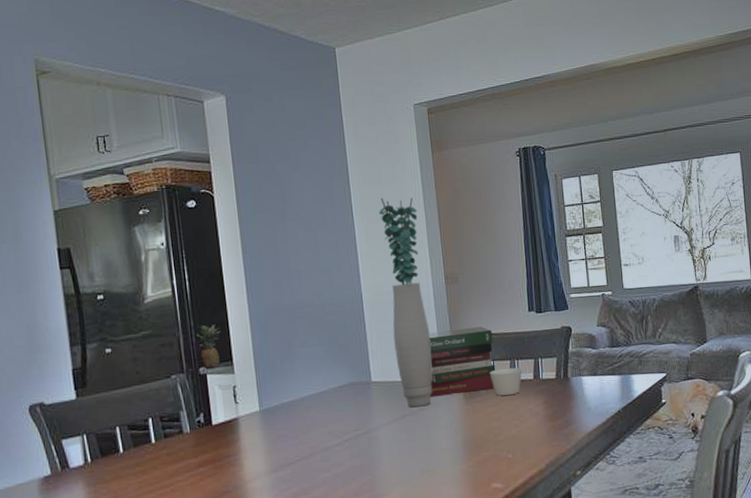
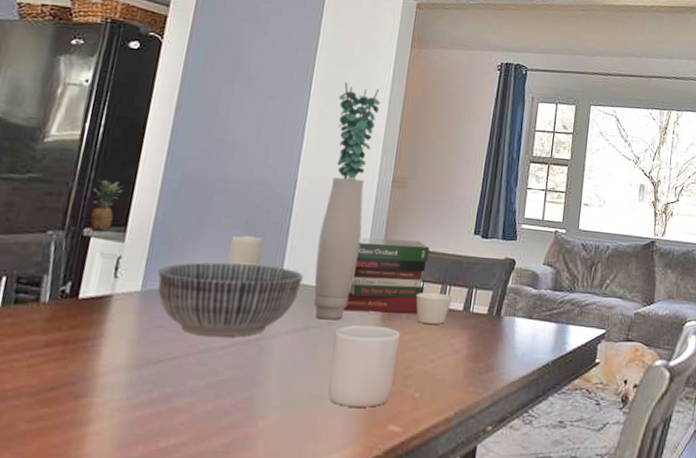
bowl: none [269,370,389,438] -> present [157,262,303,337]
candle: none [320,348,350,376] -> present [226,235,264,267]
mug: none [427,404,488,475] -> present [328,325,401,407]

